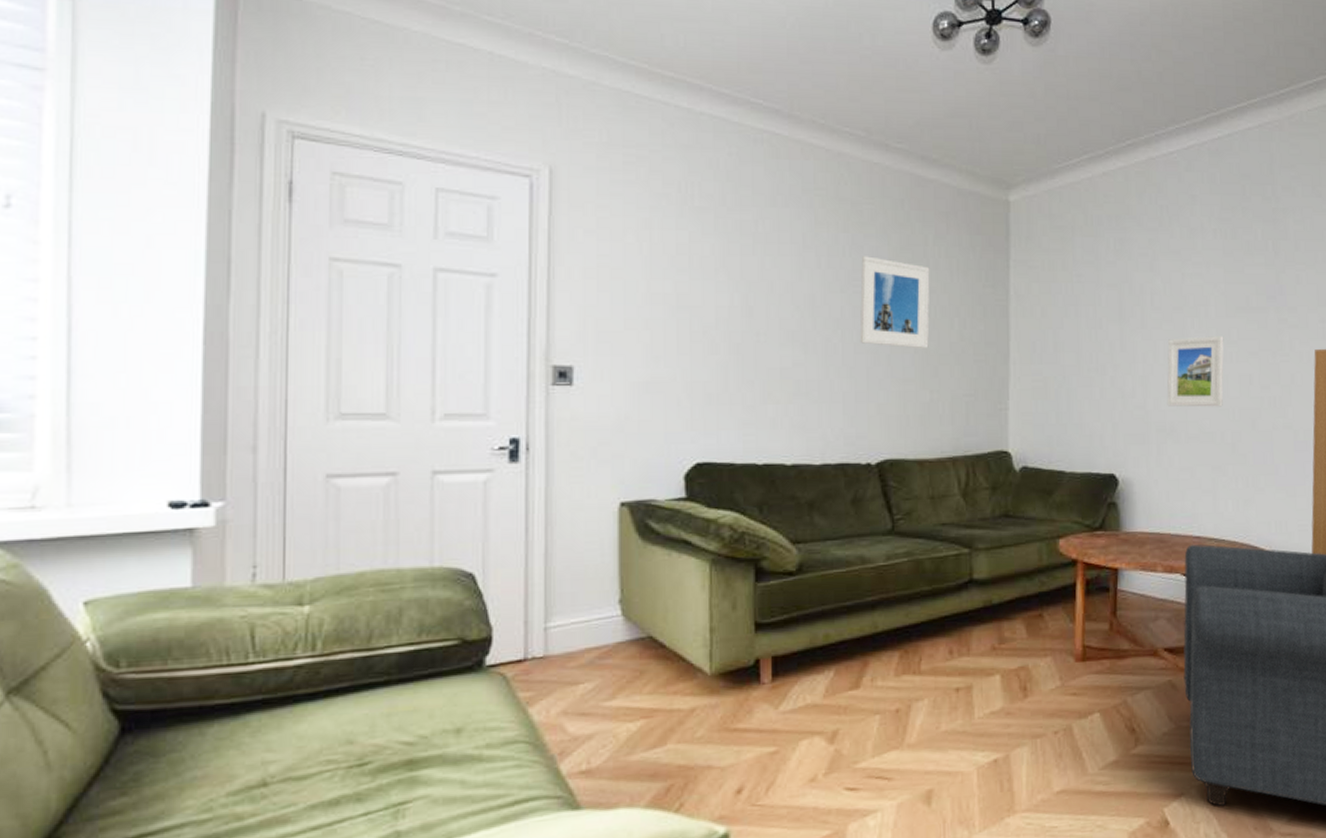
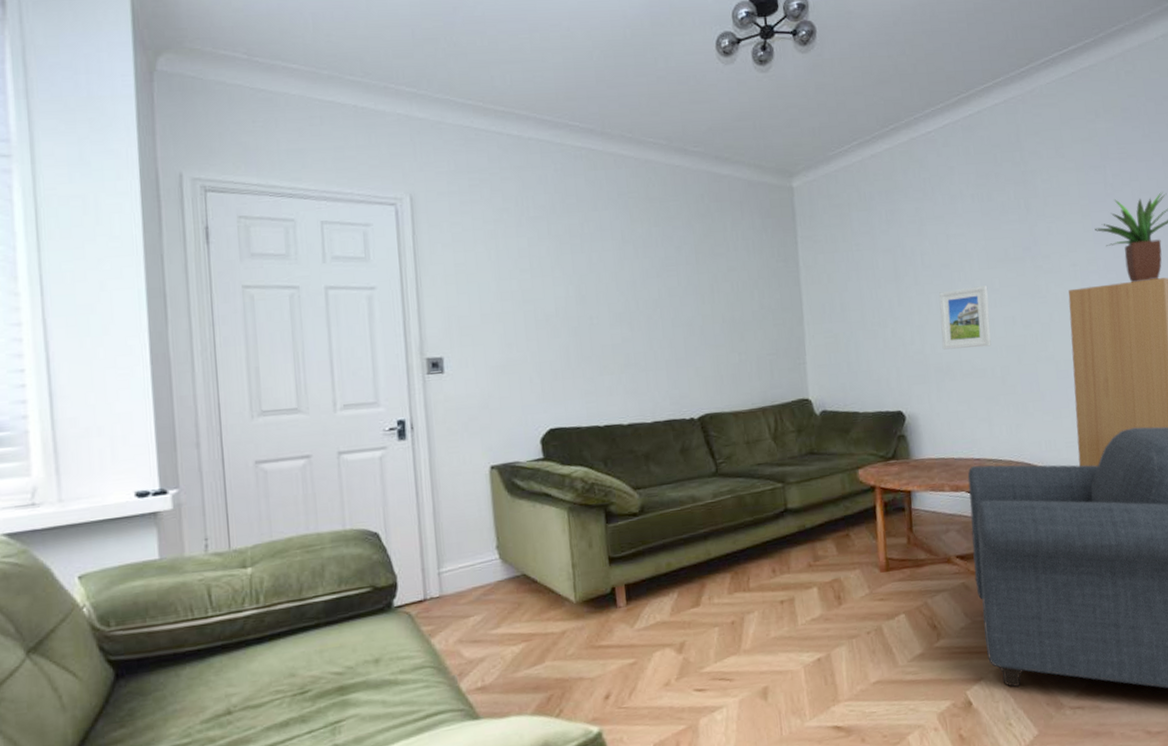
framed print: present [859,256,930,349] -> none [671,244,735,319]

